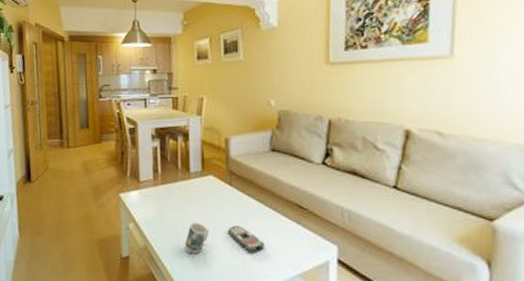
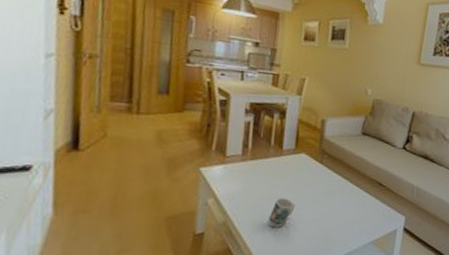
remote control: present [228,225,264,252] -> none [313,200,346,224]

